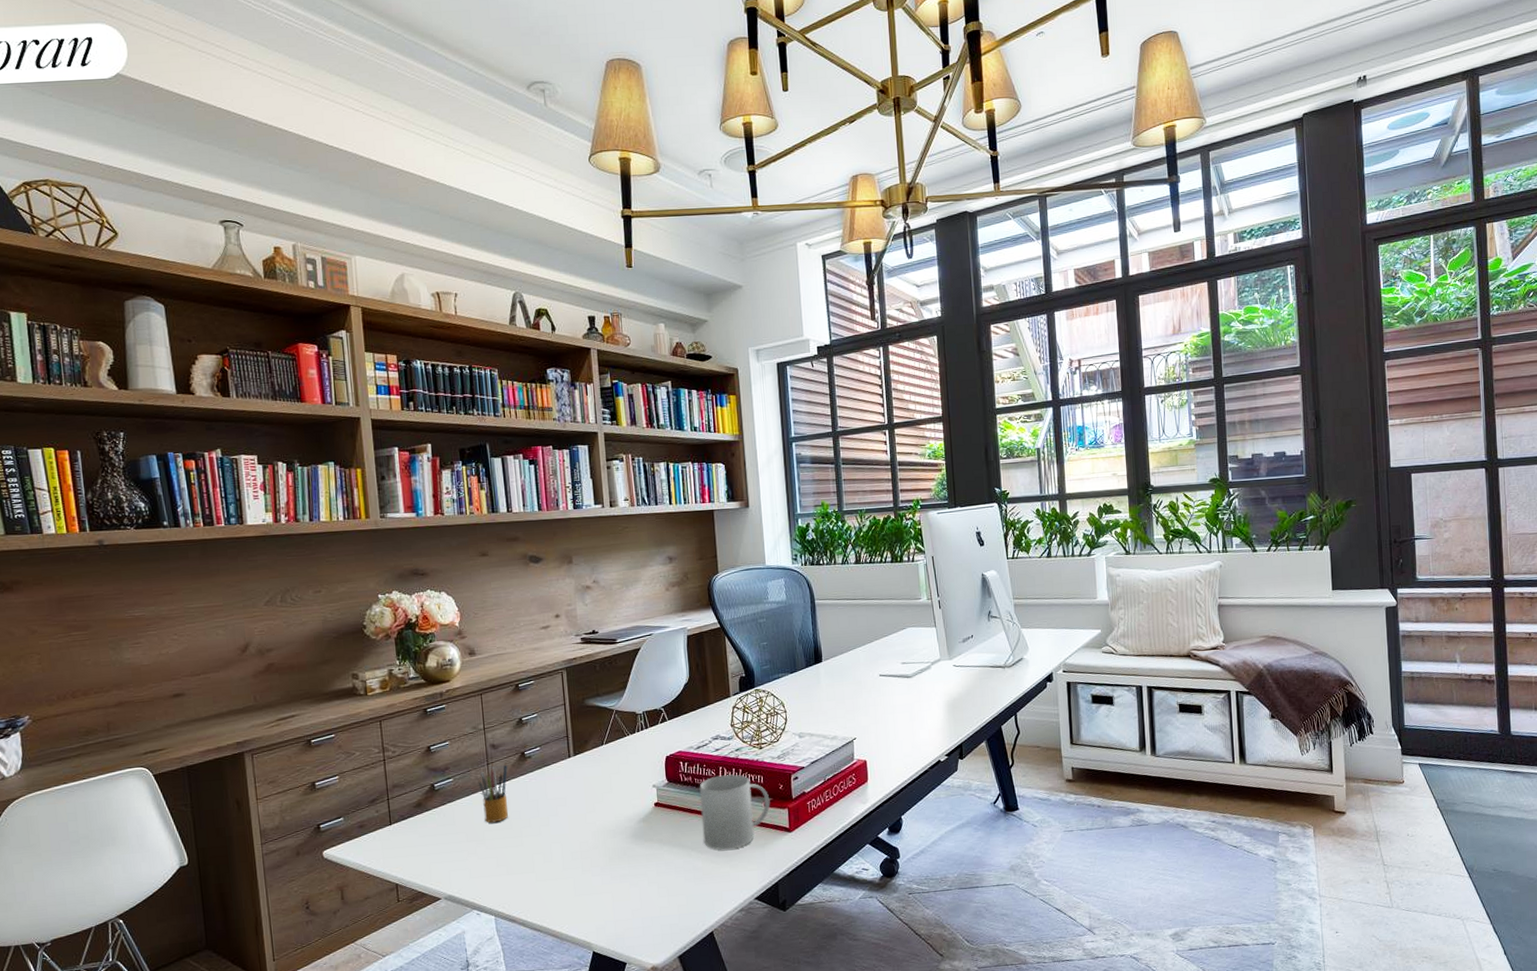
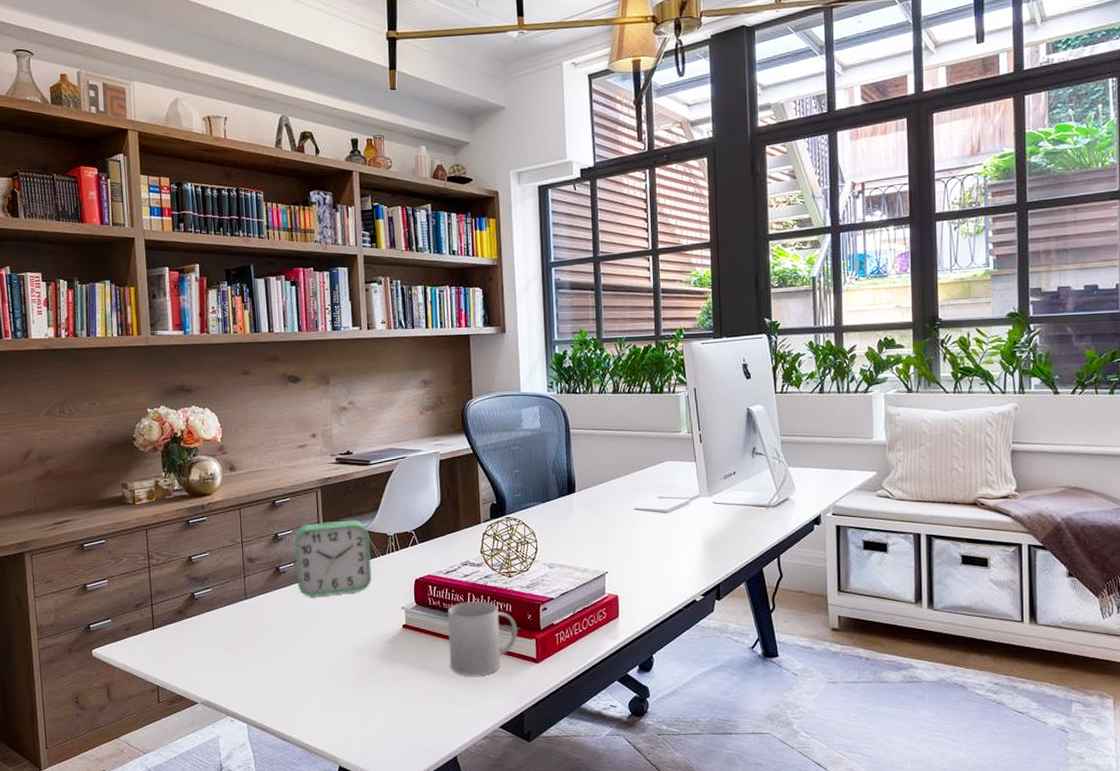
pencil box: present [477,762,508,823] -> none [234,575,263,634]
alarm clock: none [539,700,622,781] -> present [294,520,373,597]

